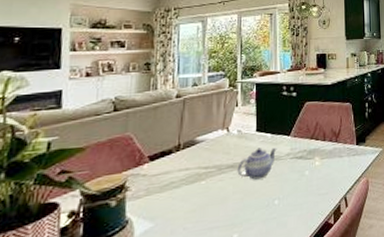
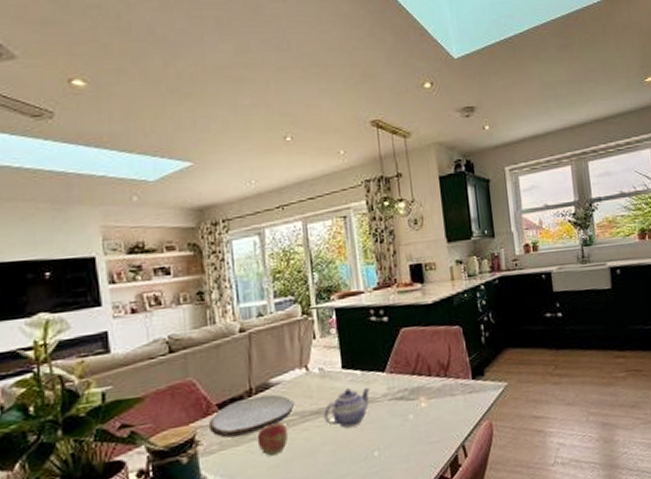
plate: none [138,149,215,185] -> present [208,394,295,438]
fruit: none [179,173,206,202] -> present [257,422,289,456]

